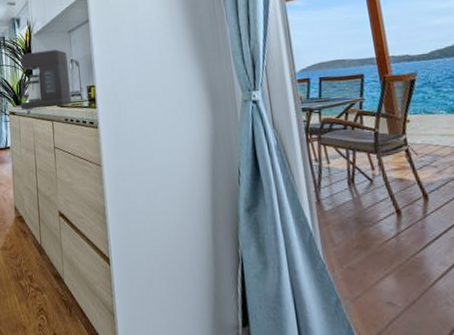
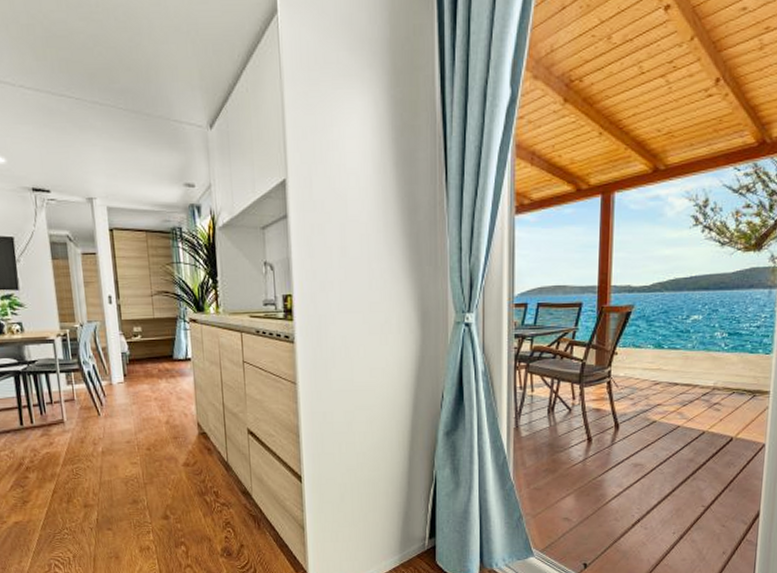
coffee maker: present [20,49,72,110] -> none [202,249,264,317]

